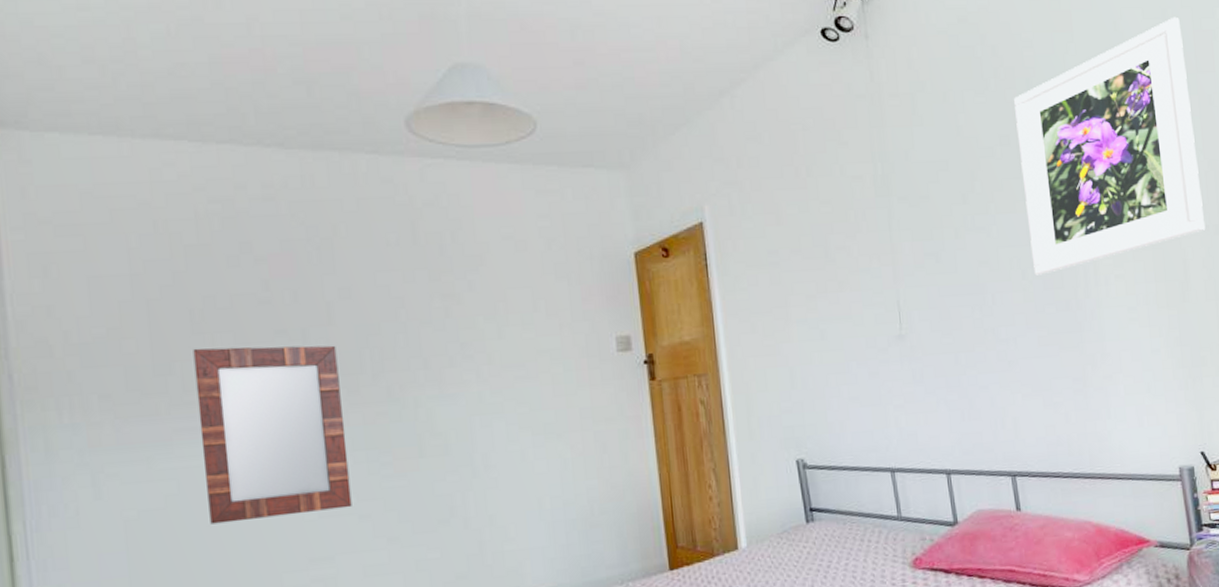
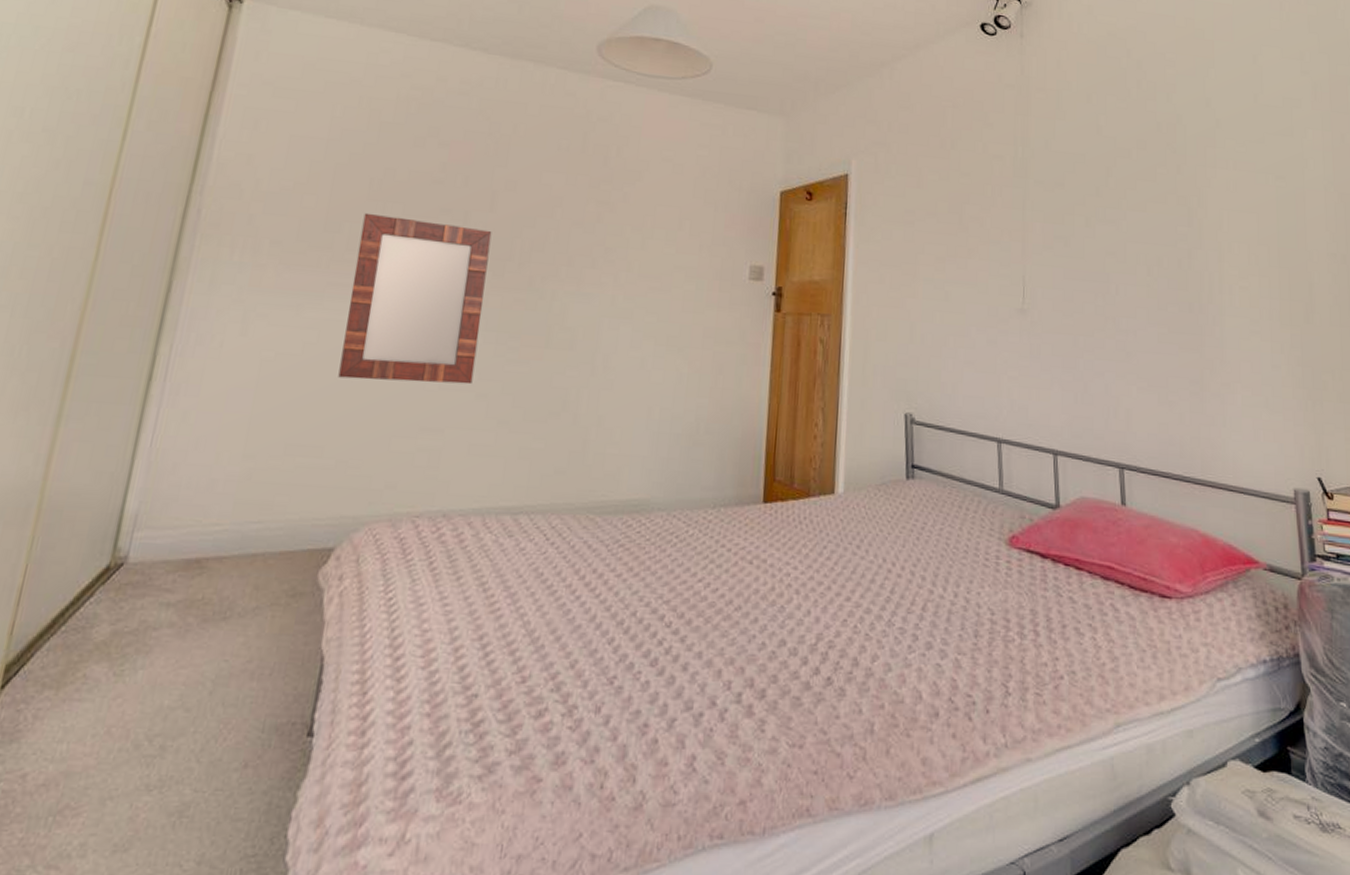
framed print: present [1013,16,1206,276] -> none [1153,59,1333,275]

